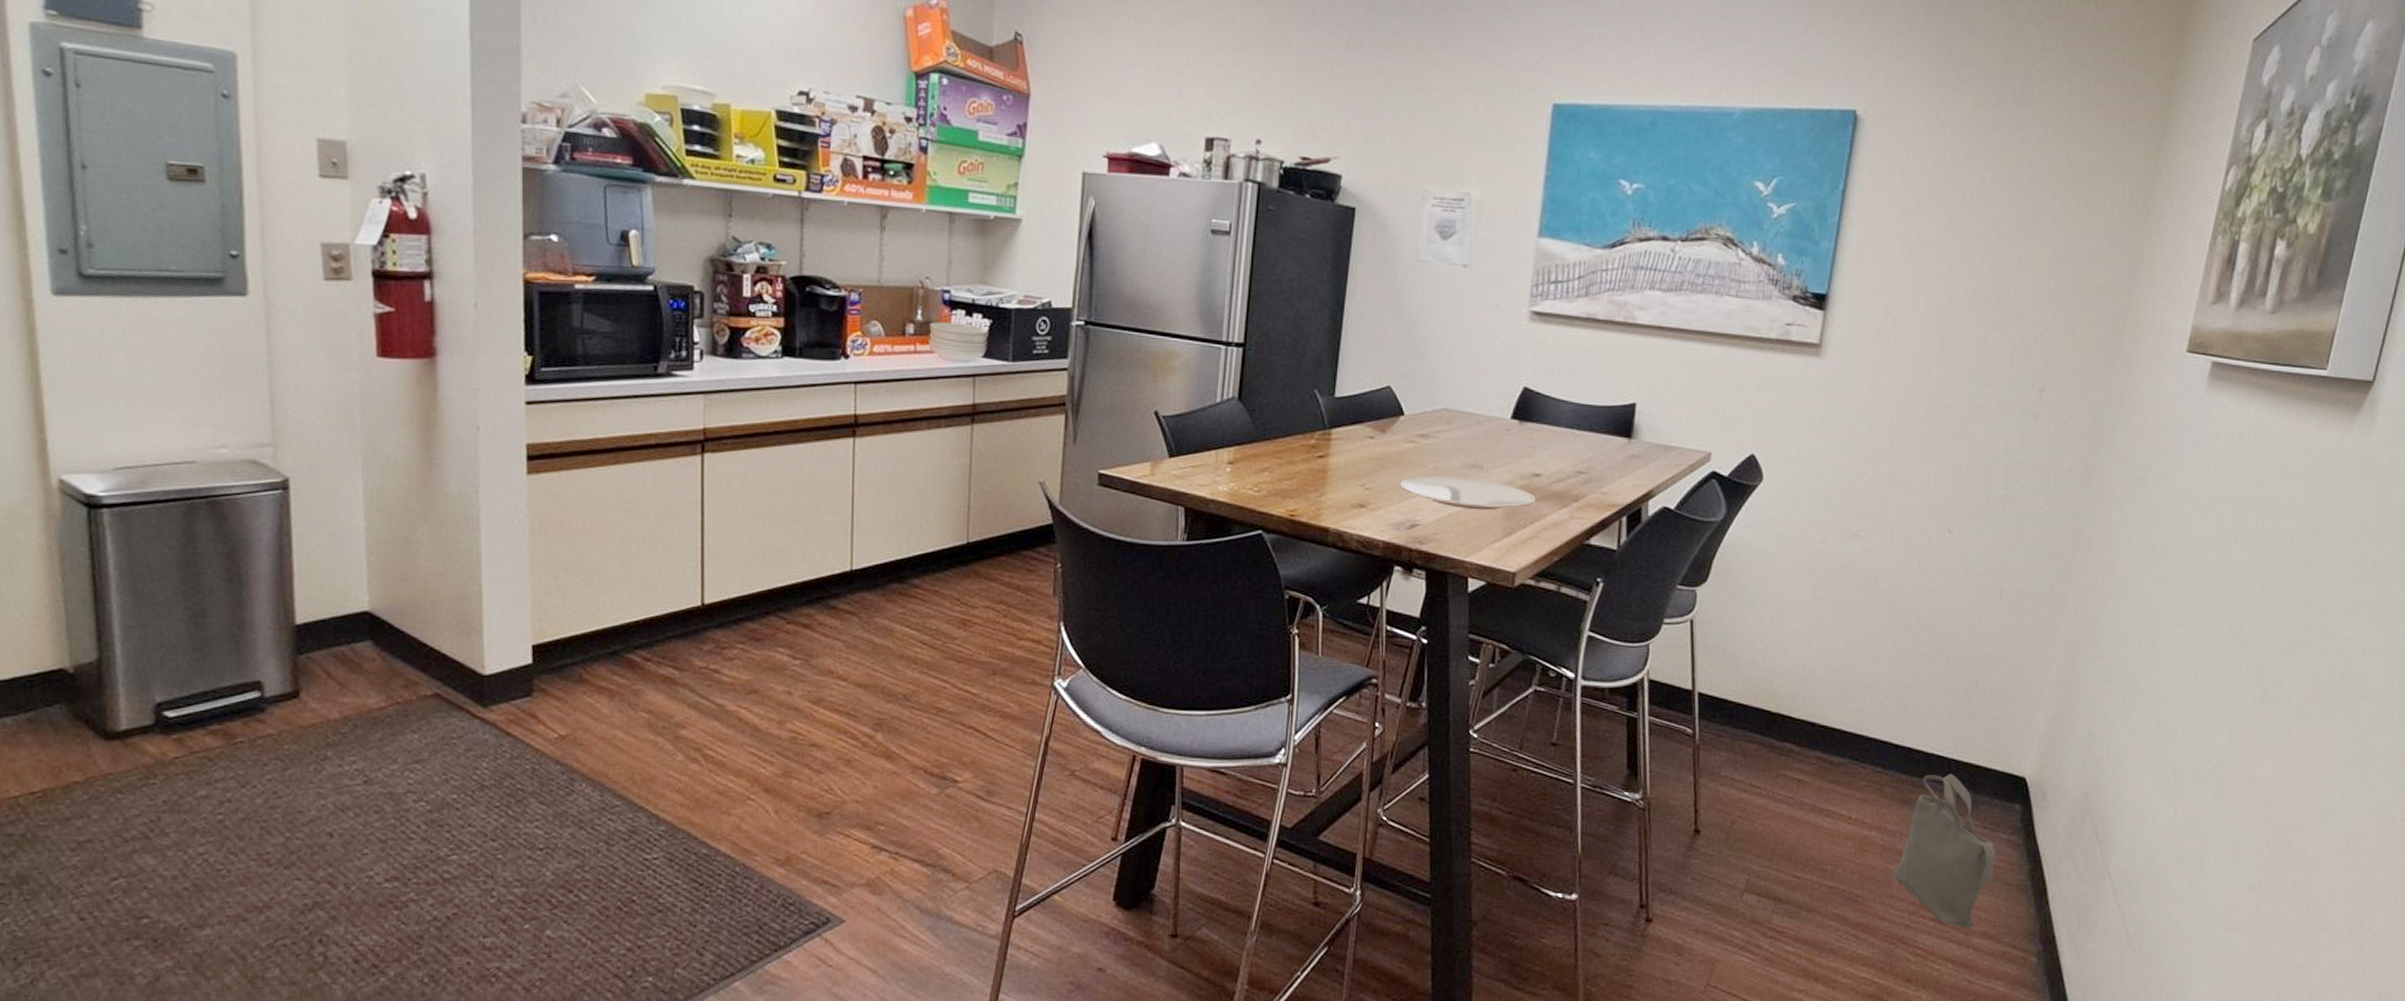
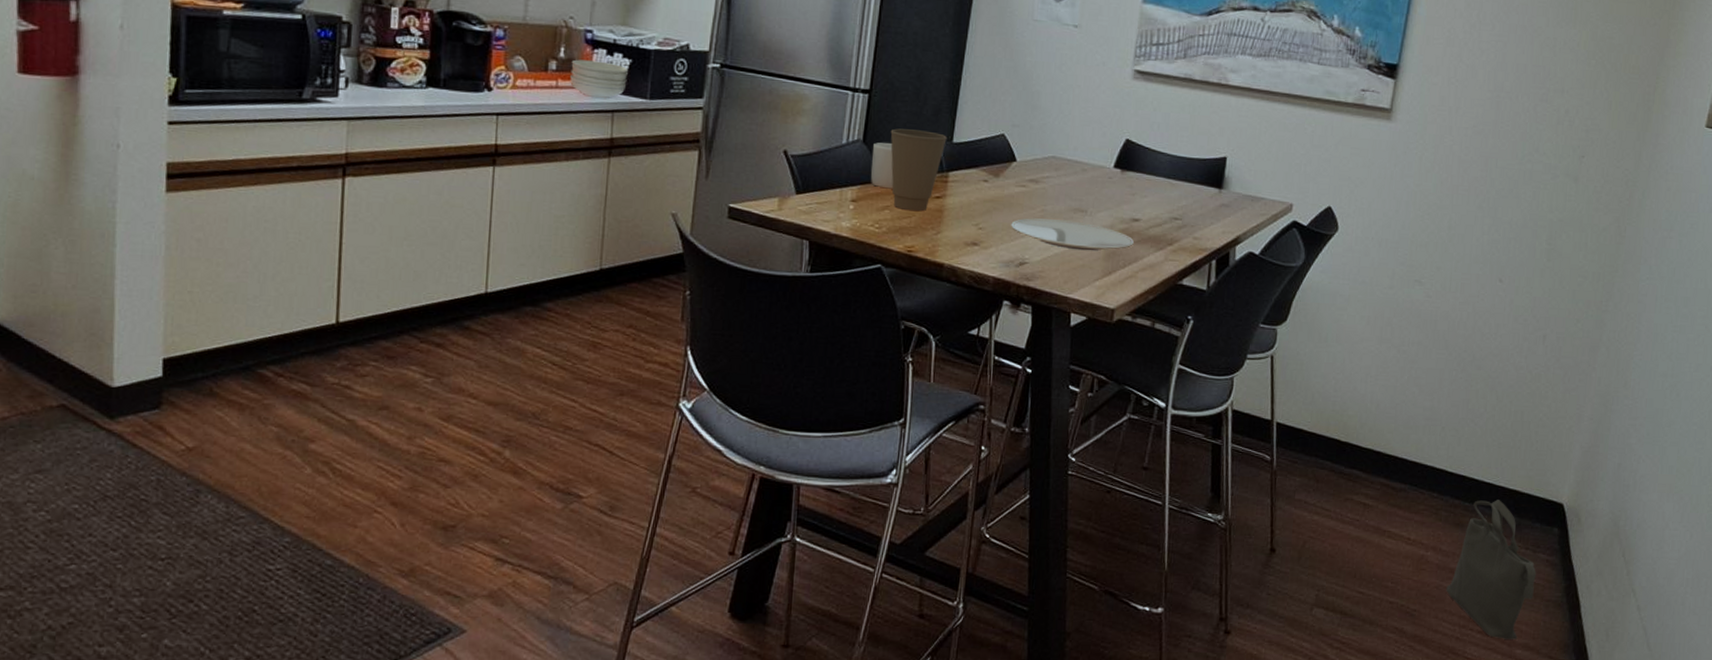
mug: none [1247,399,1272,449] -> present [870,142,894,189]
cup: none [1267,384,1328,473] -> present [890,128,947,212]

